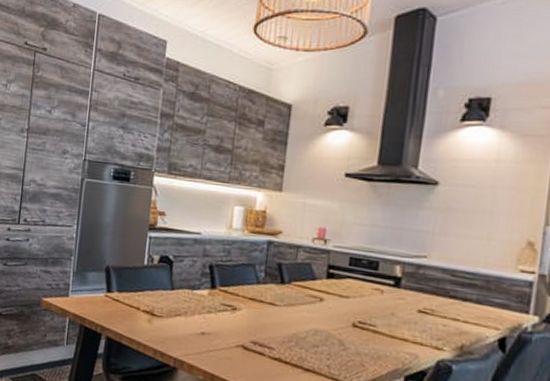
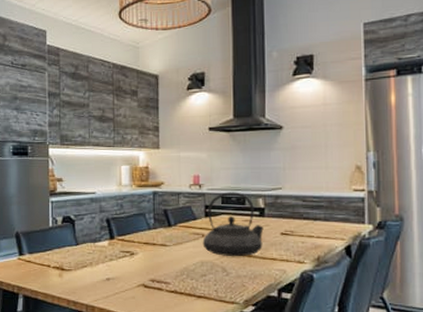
teapot: none [319,252,397,332] -> present [202,192,264,257]

